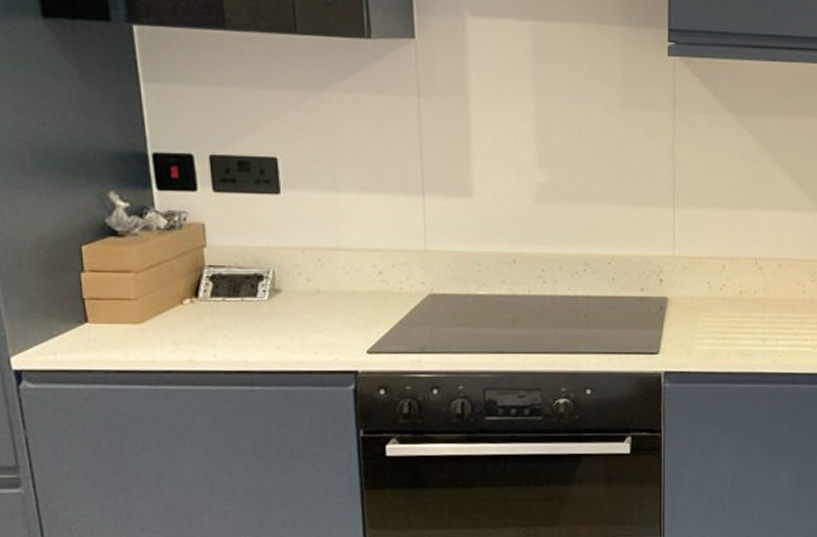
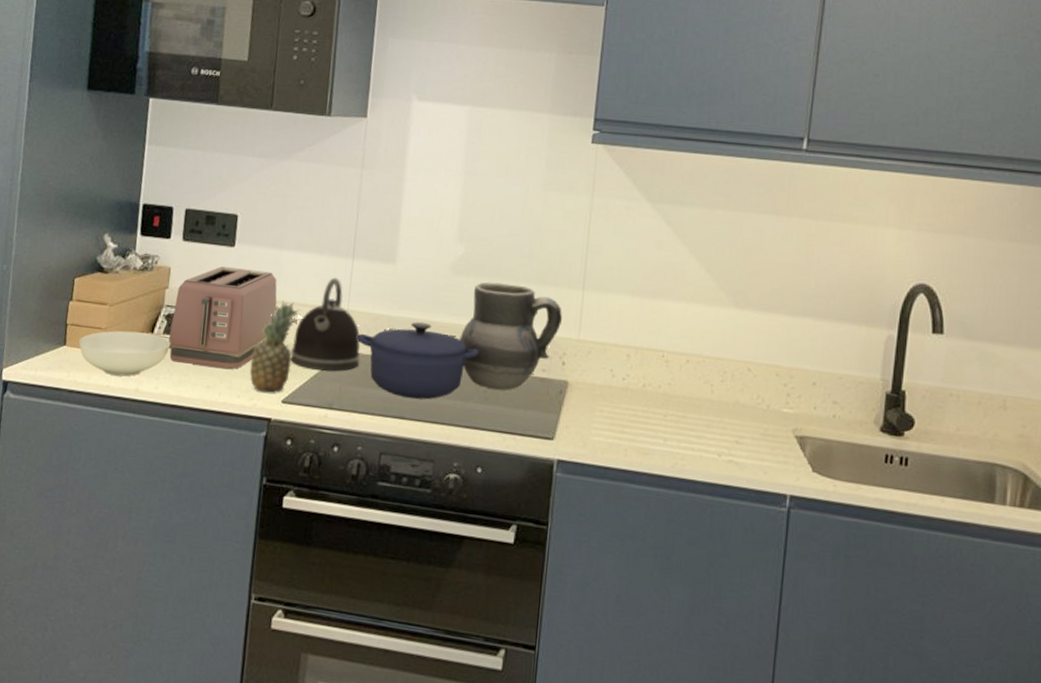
bowl: none [103,298,223,348] -> present [78,331,171,377]
toaster: none [218,217,344,326] -> present [168,266,277,369]
fruit: none [323,247,372,345] -> present [249,300,301,393]
kettle: none [367,217,448,315] -> present [290,277,361,372]
cooking pot: none [442,254,574,332] -> present [358,321,479,400]
ceramic jug: none [552,207,656,313] -> present [459,282,563,391]

